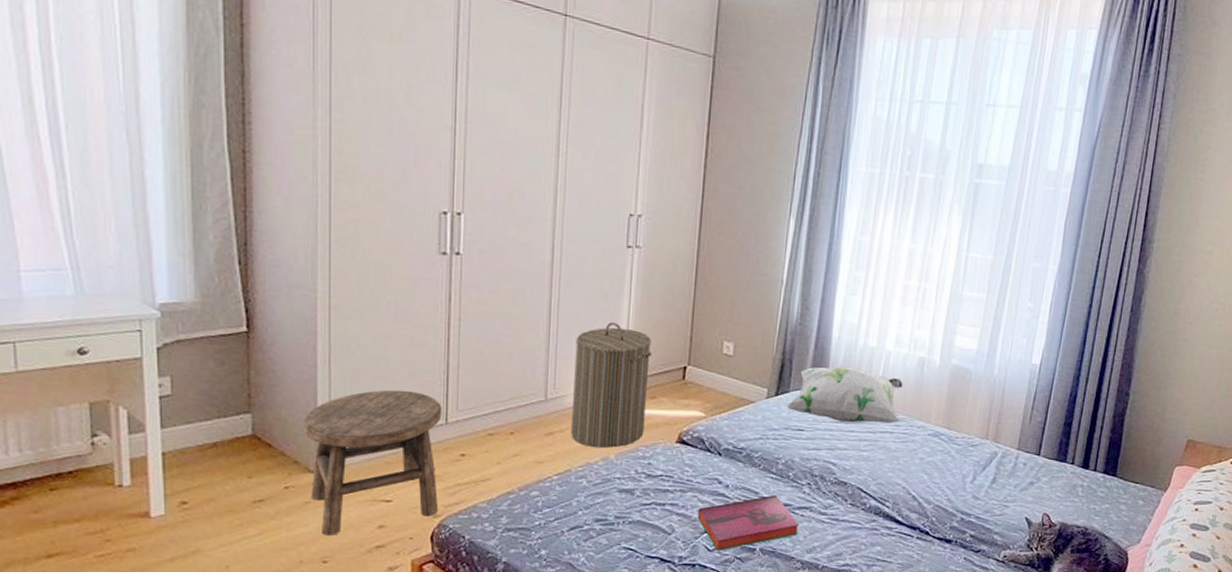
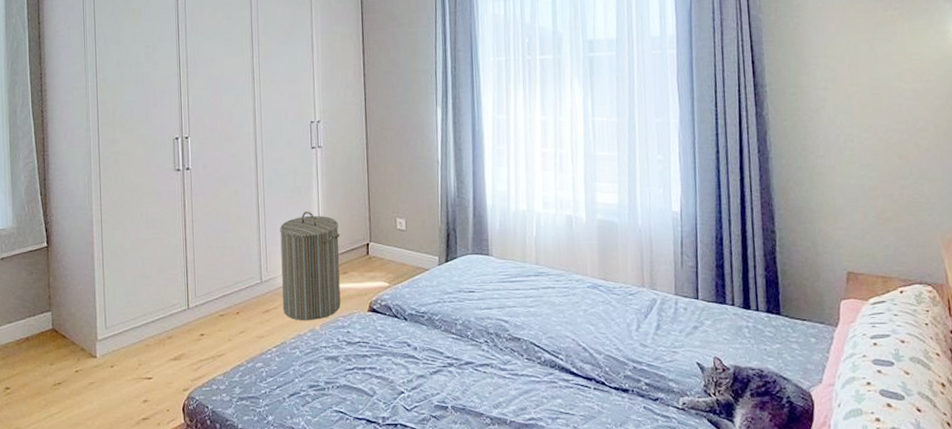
stool: present [303,389,443,535] -> none [86,283,187,411]
hardback book: present [697,495,800,551] -> none [393,355,484,410]
decorative pillow: present [786,366,903,424] -> none [456,230,560,282]

